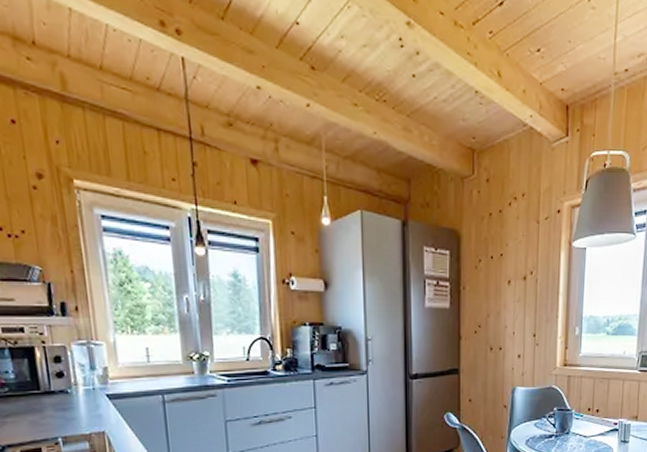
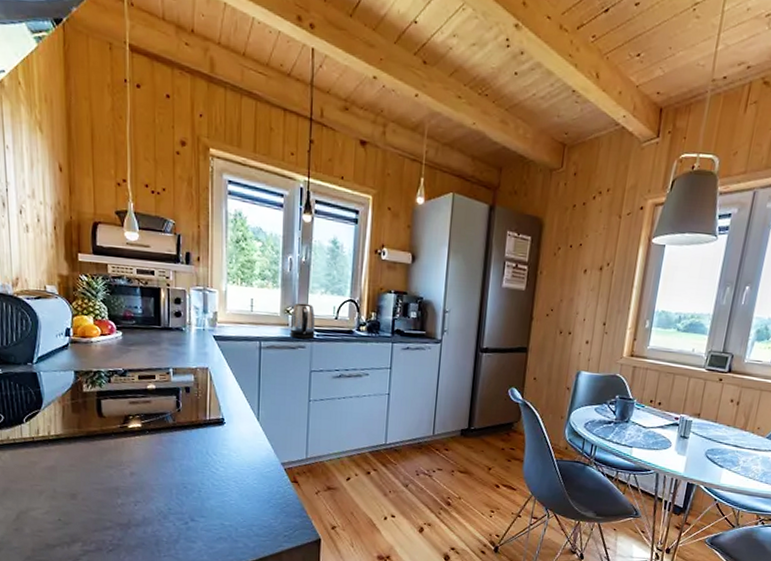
kettle: none [195,347,226,387] -> present [290,303,316,339]

